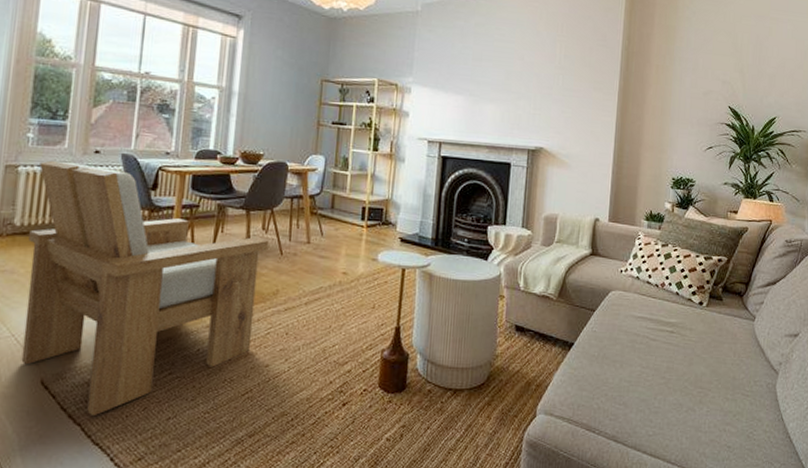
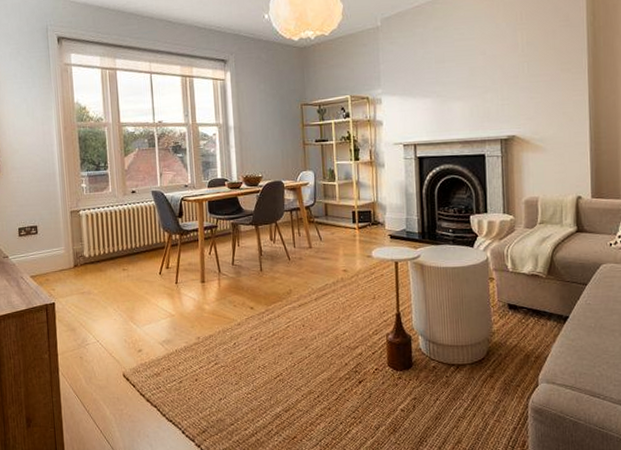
armchair: present [21,160,269,417] -> none [94,202,278,400]

